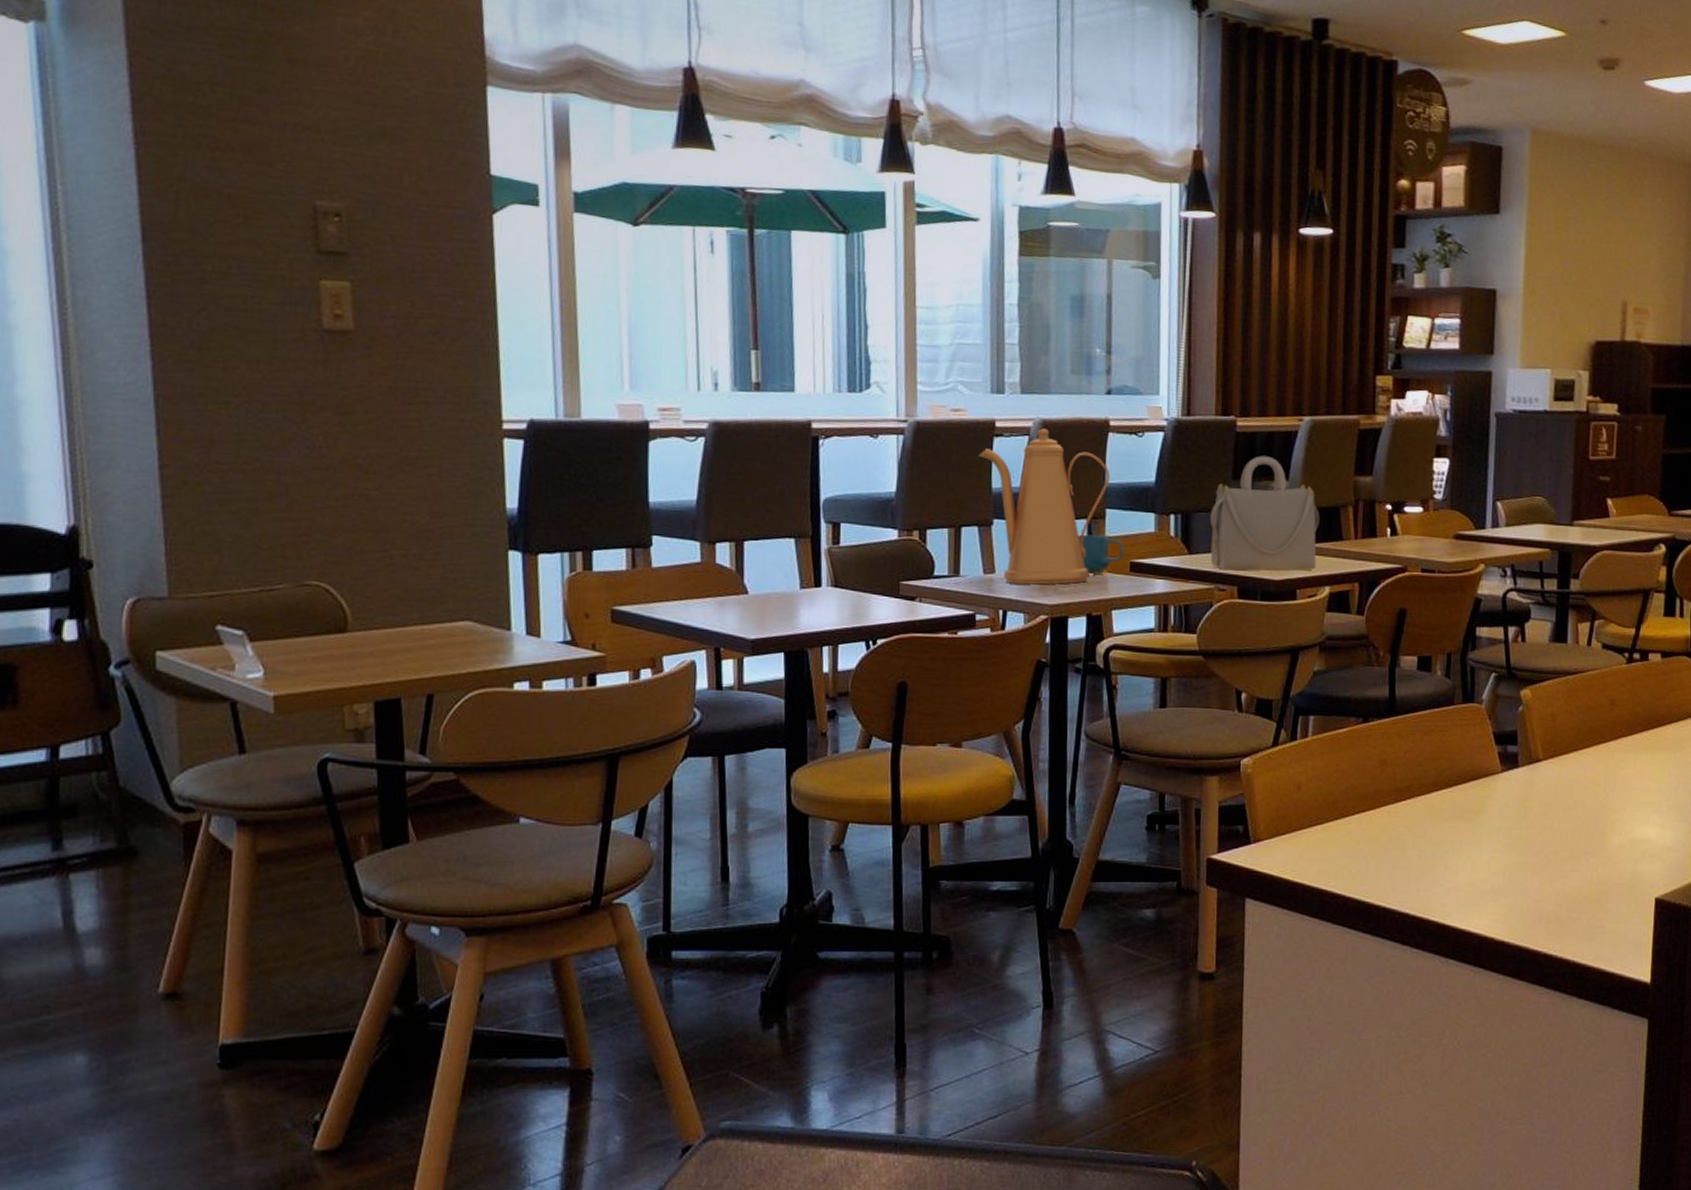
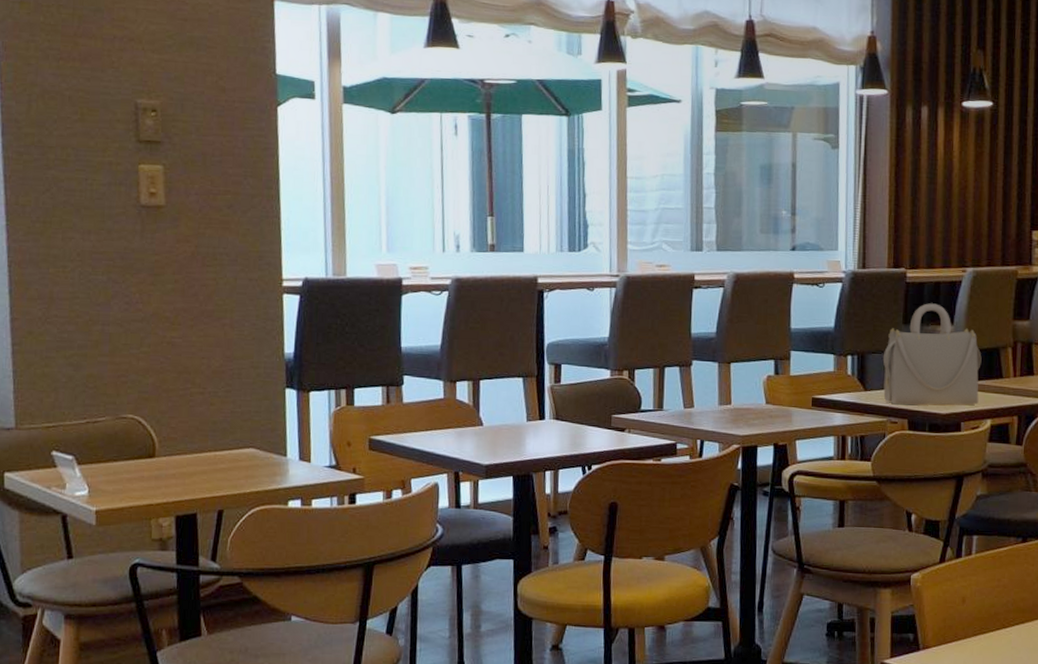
coffee pot: present [978,428,1111,585] -> none [680,281,795,418]
cup: present [1077,534,1124,575] -> none [766,373,807,409]

